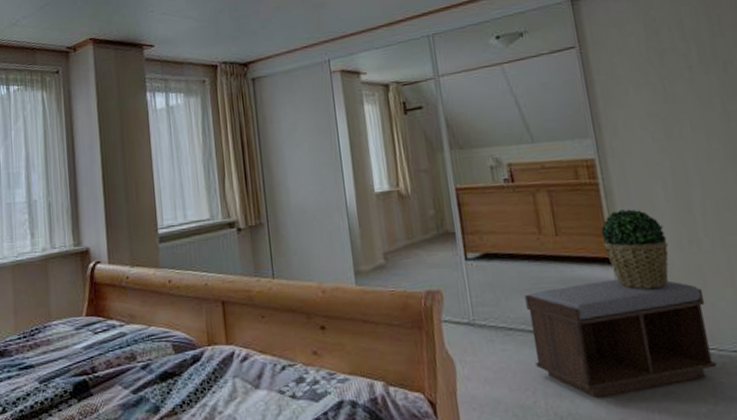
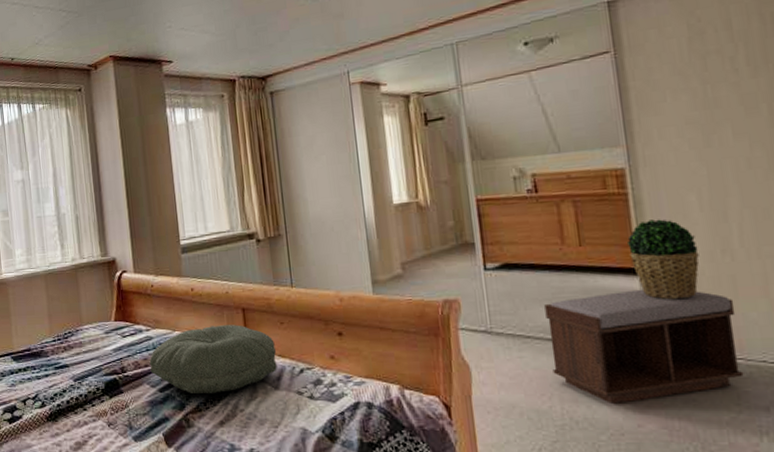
pillow: none [122,319,258,395] -> present [149,324,277,394]

